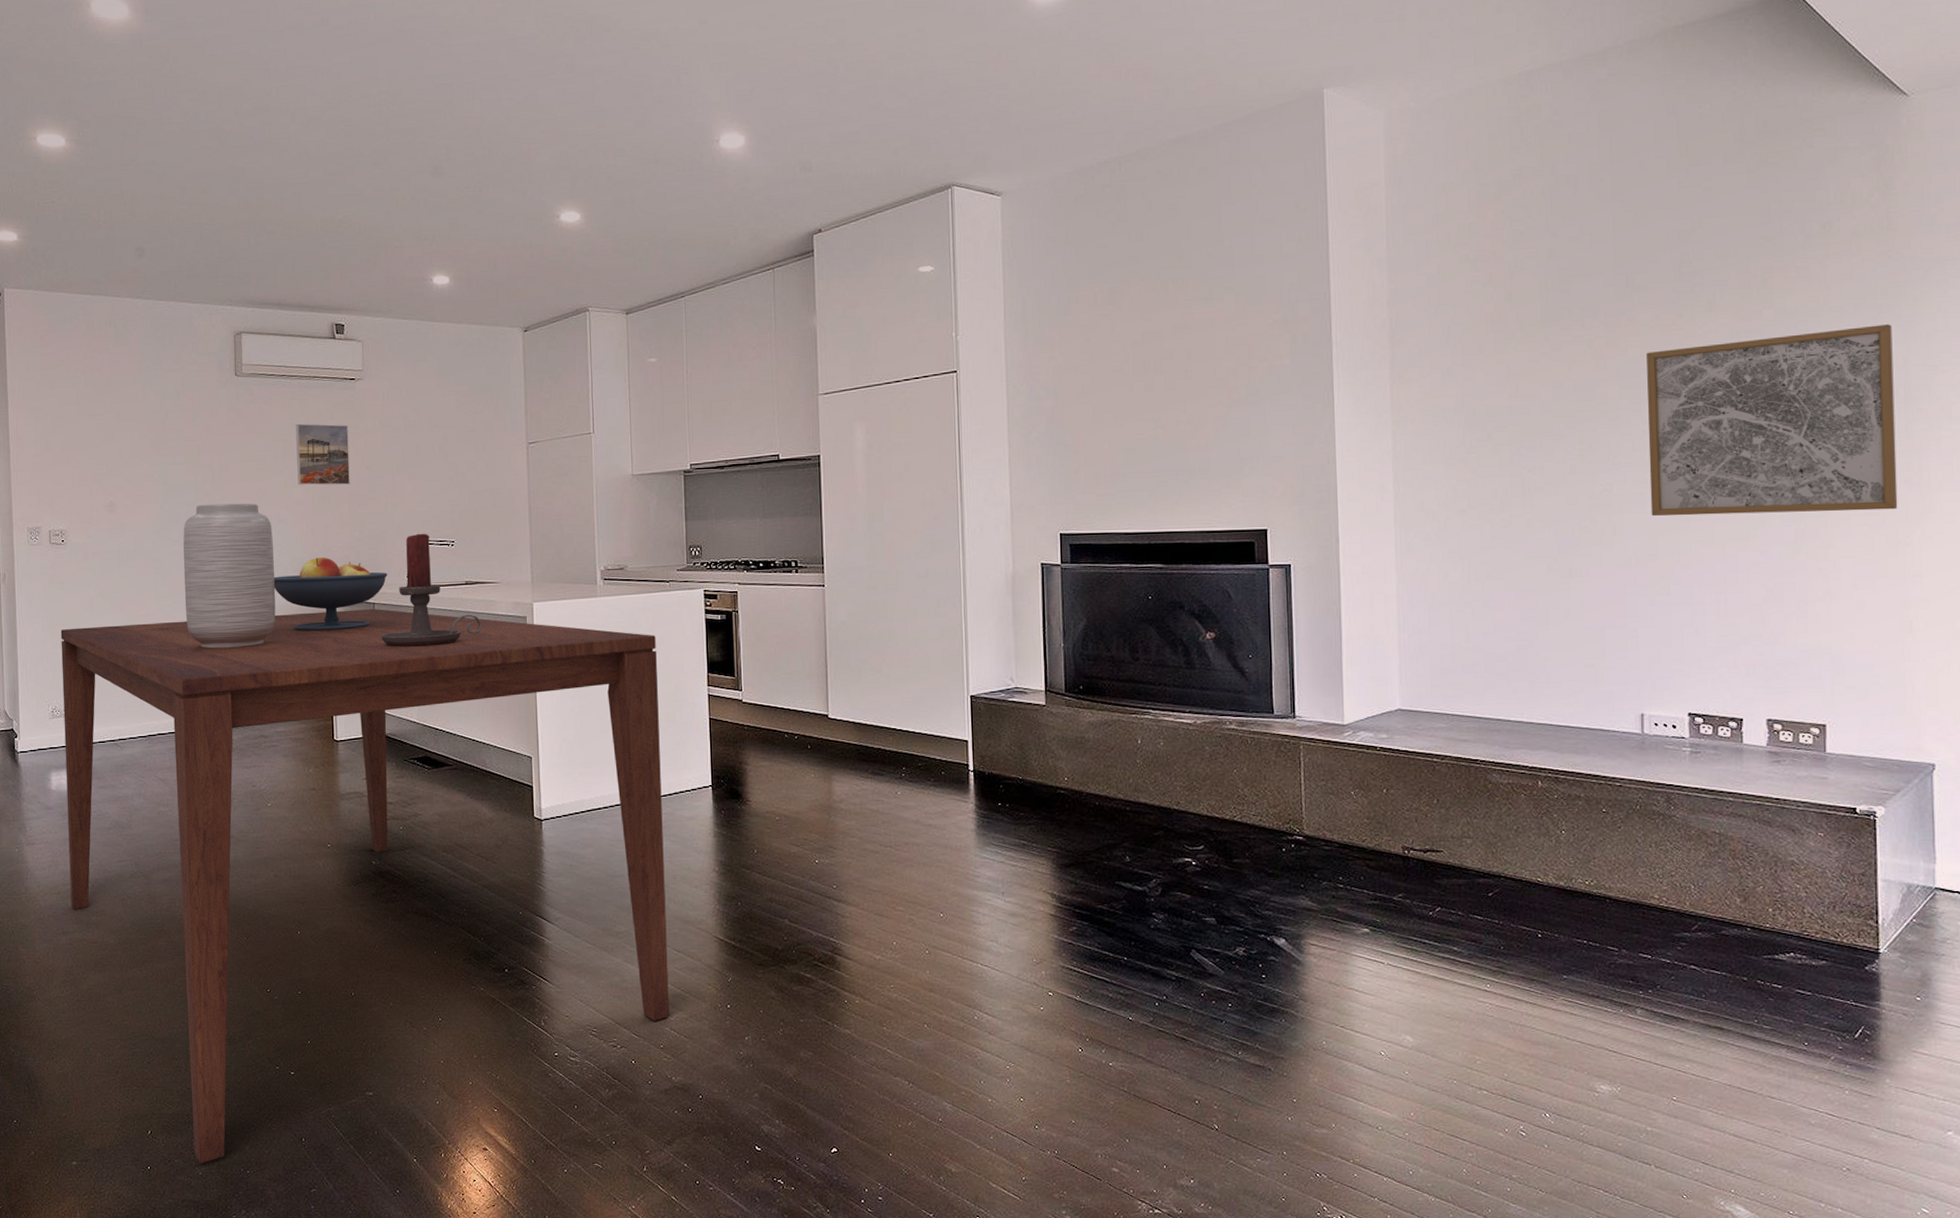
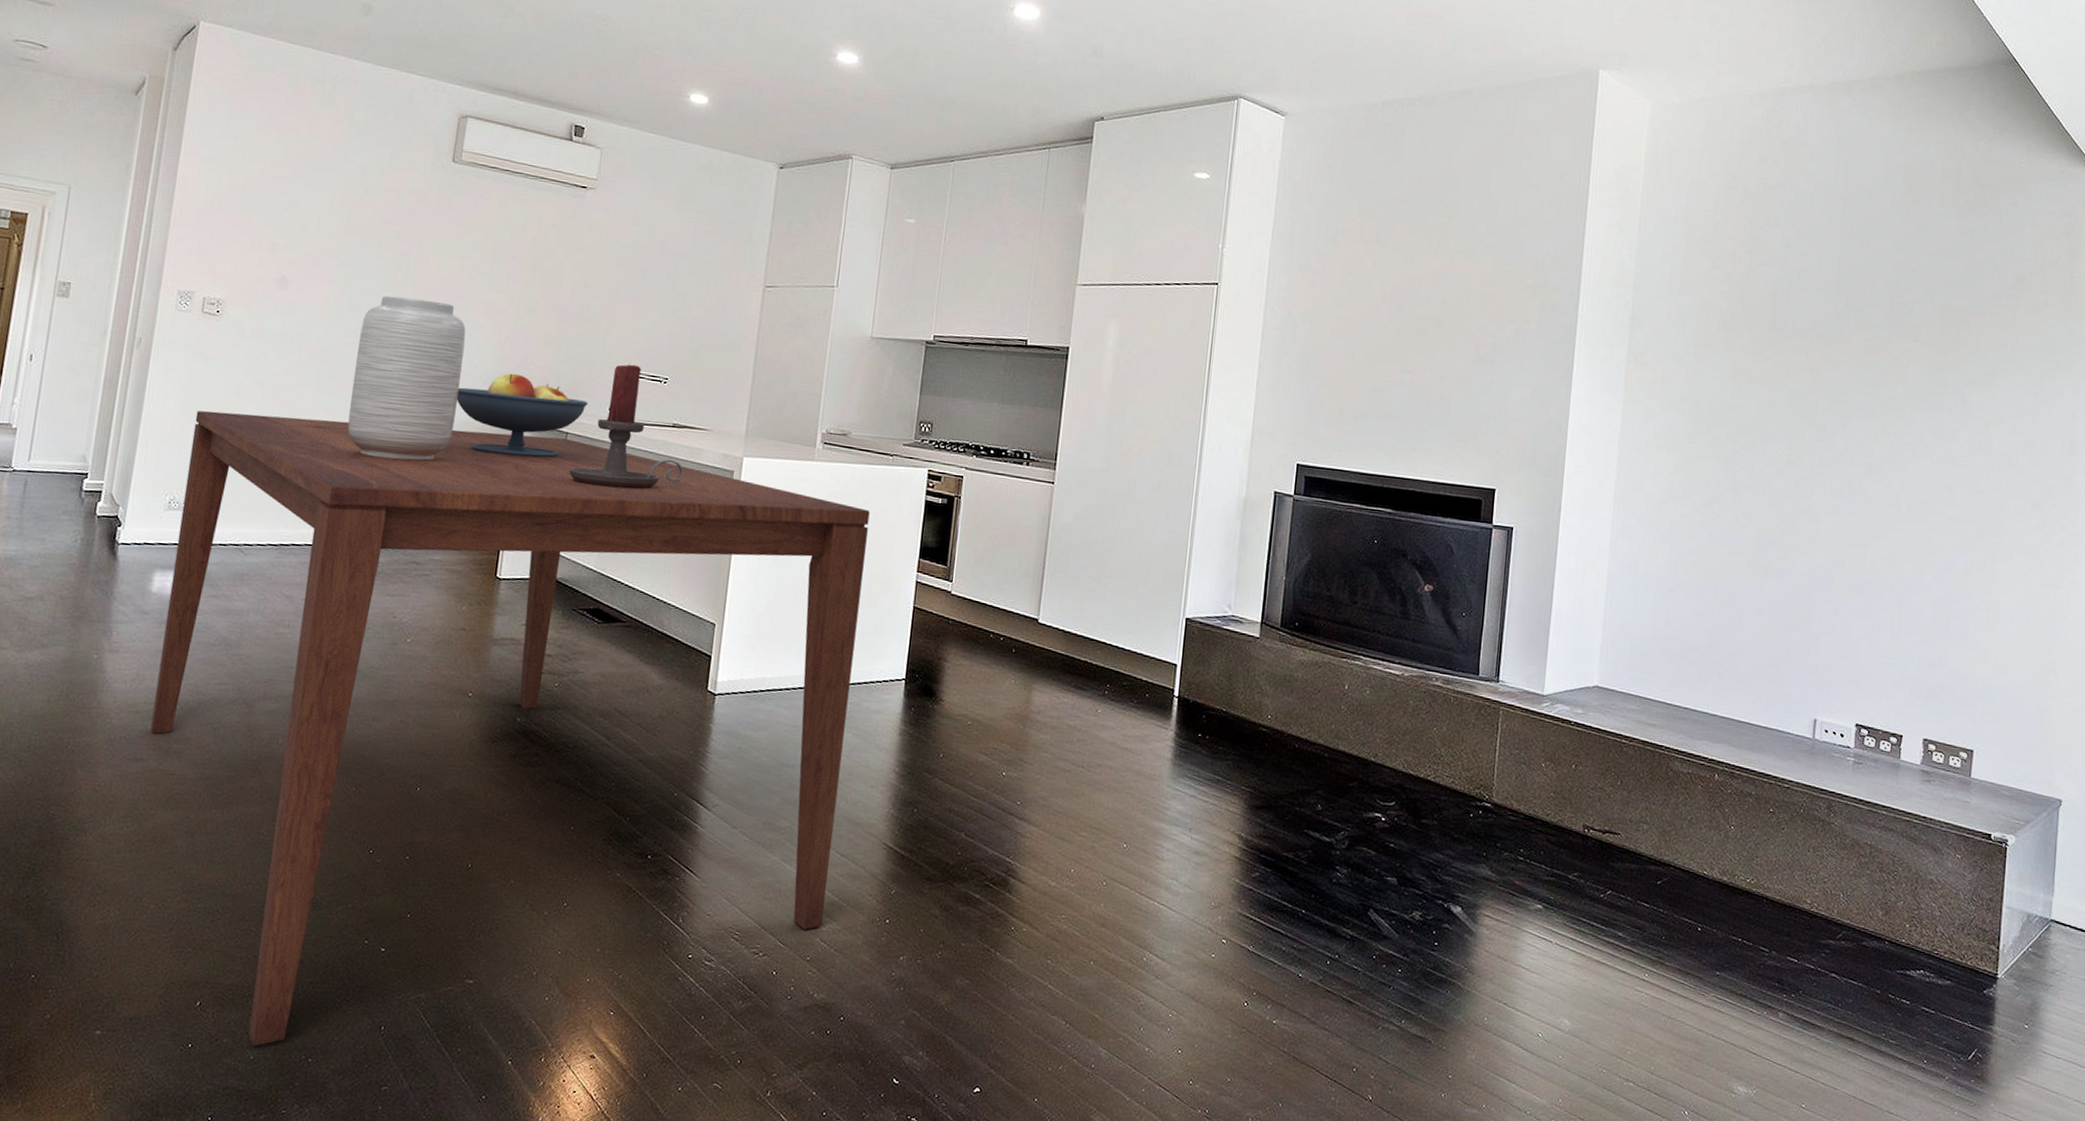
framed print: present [296,423,350,486] -> none [503,225,571,300]
wall art: present [1647,324,1898,516] -> none [1843,371,2065,554]

